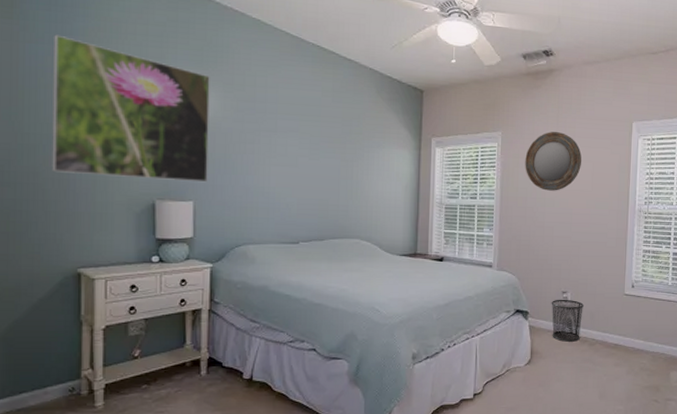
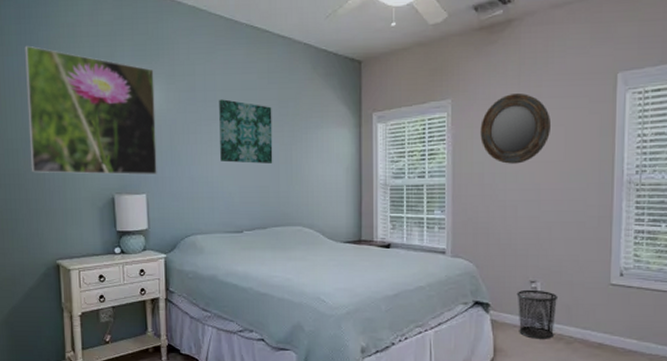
wall art: none [279,112,335,178] -> present [219,99,273,164]

